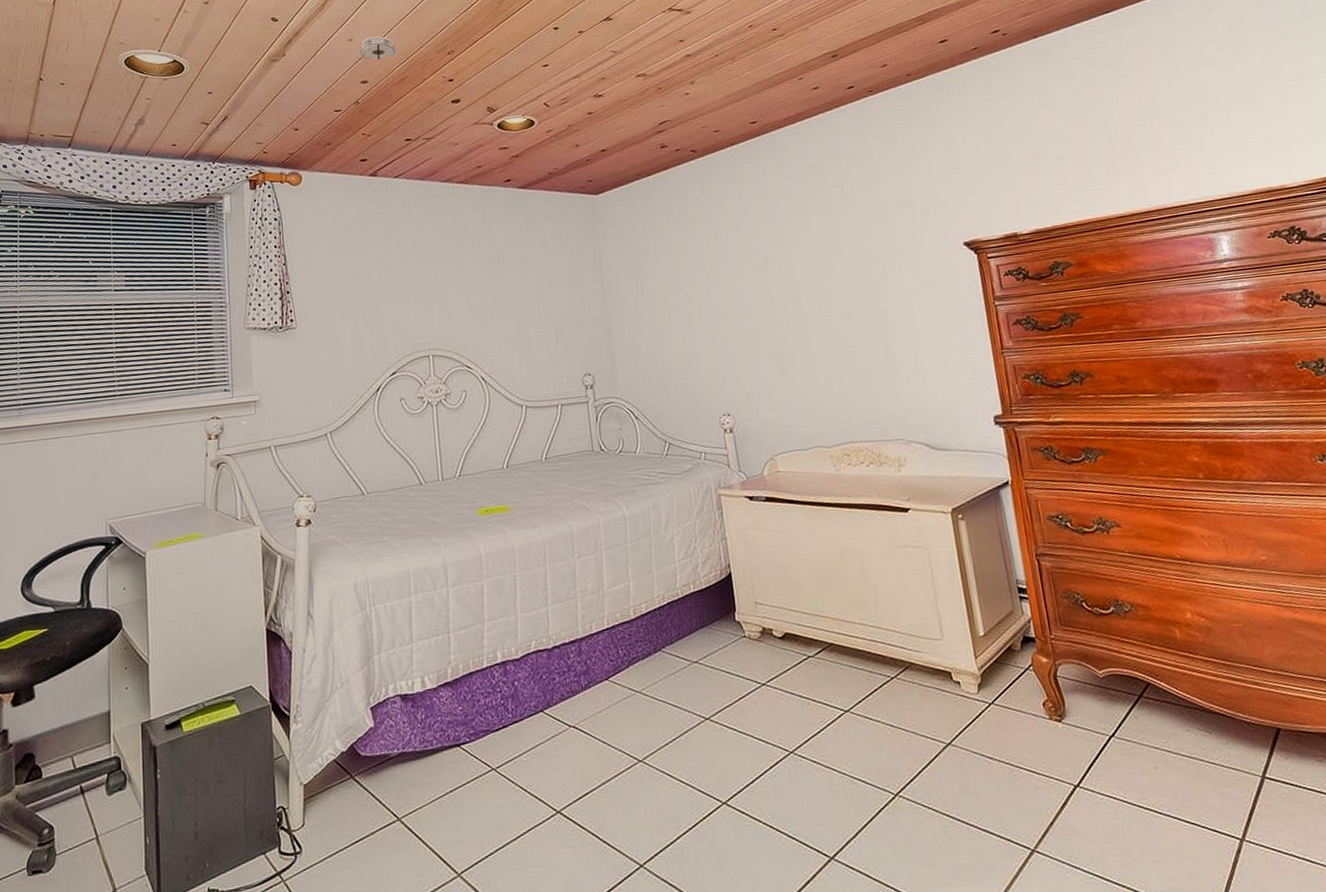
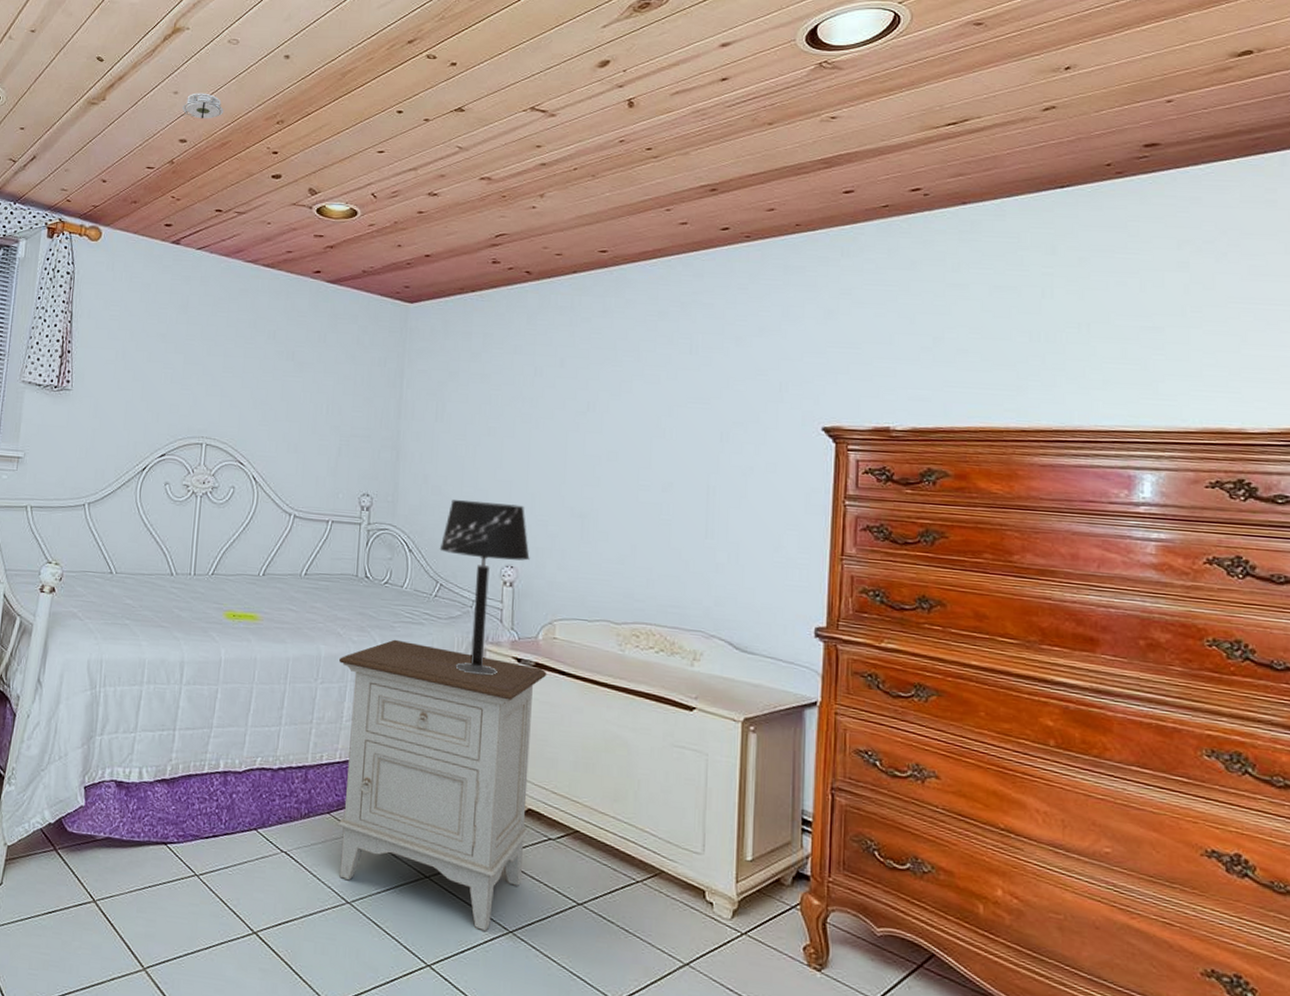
nightstand: none [591,501,792,757] -> present [337,639,547,931]
table lamp: none [662,358,743,520] -> present [439,500,530,676]

